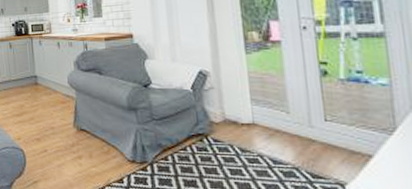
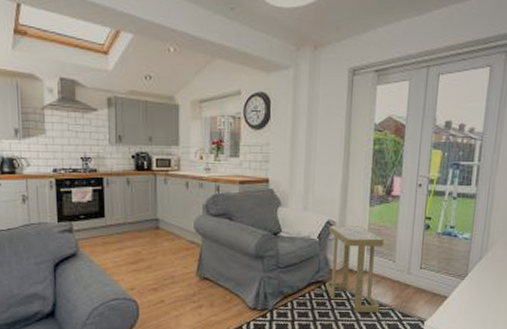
side table: none [202,75,280,171] -> present [325,225,385,312]

